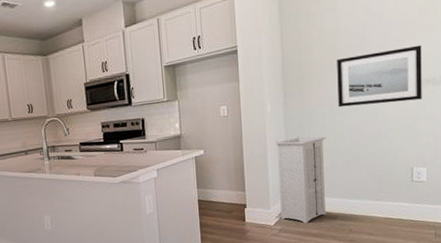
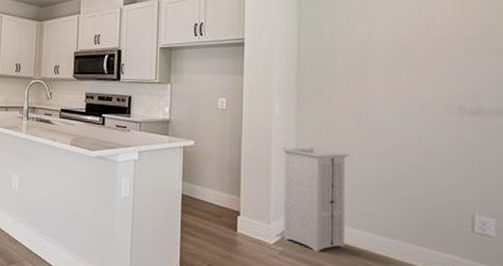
wall art: present [337,44,422,108] -> none [368,67,488,133]

